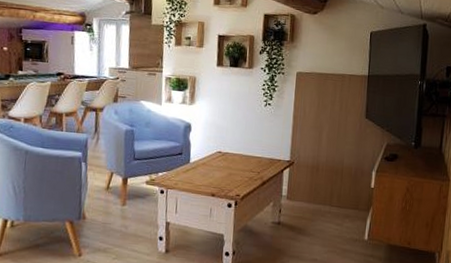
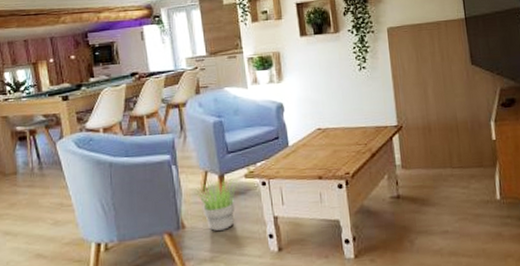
potted plant: none [97,181,140,227] -> present [193,177,239,231]

